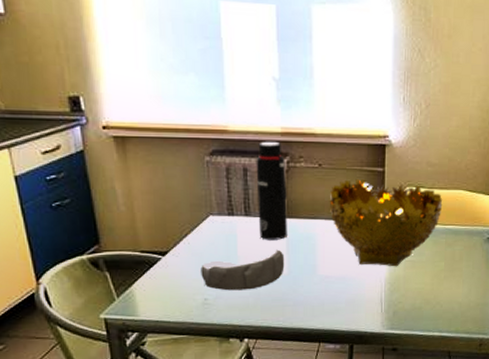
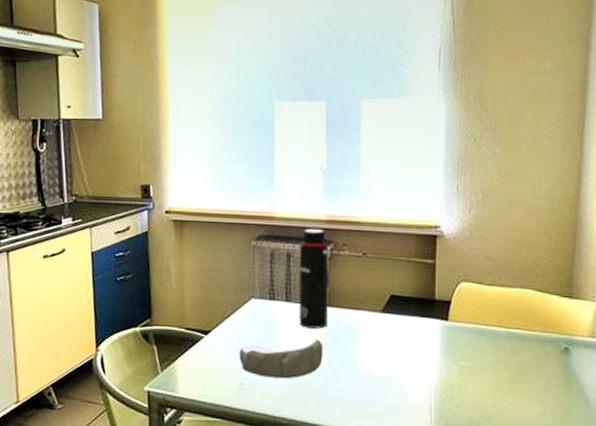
decorative bowl: present [329,179,443,267] -> none [372,270,506,372]

